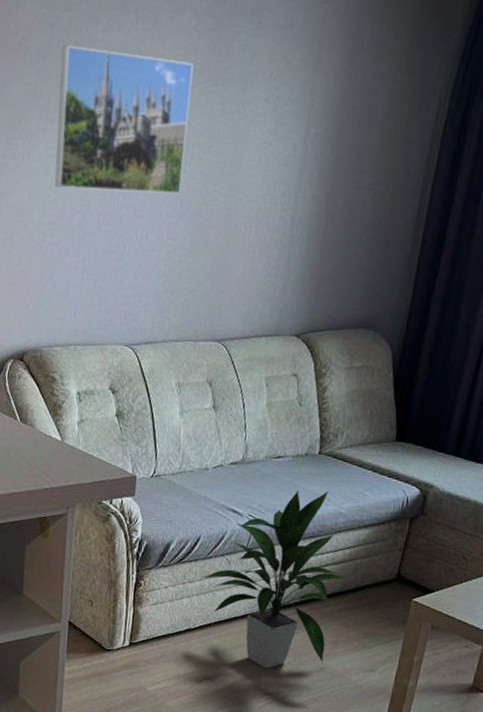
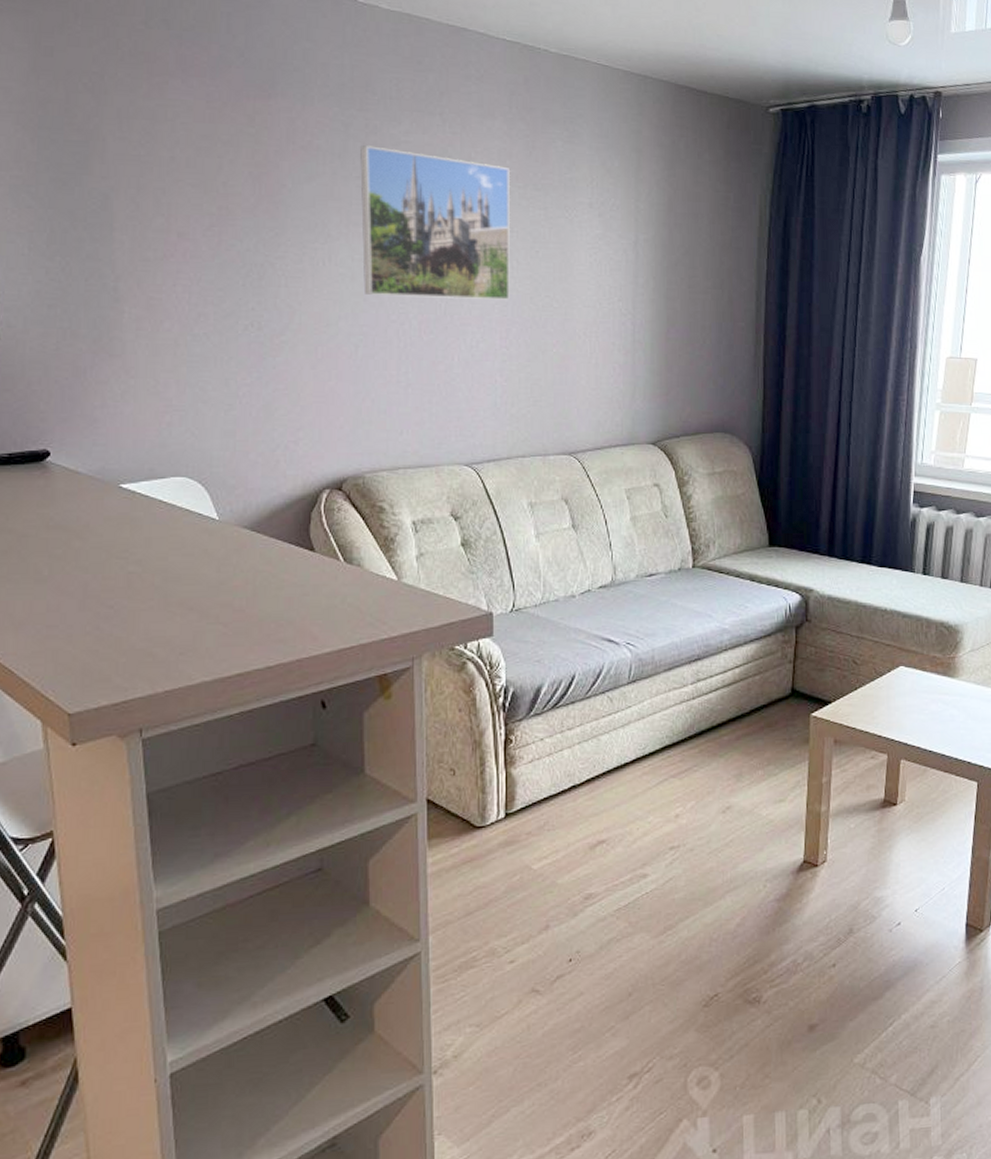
indoor plant: present [202,491,348,669] -> none [582,606,742,819]

